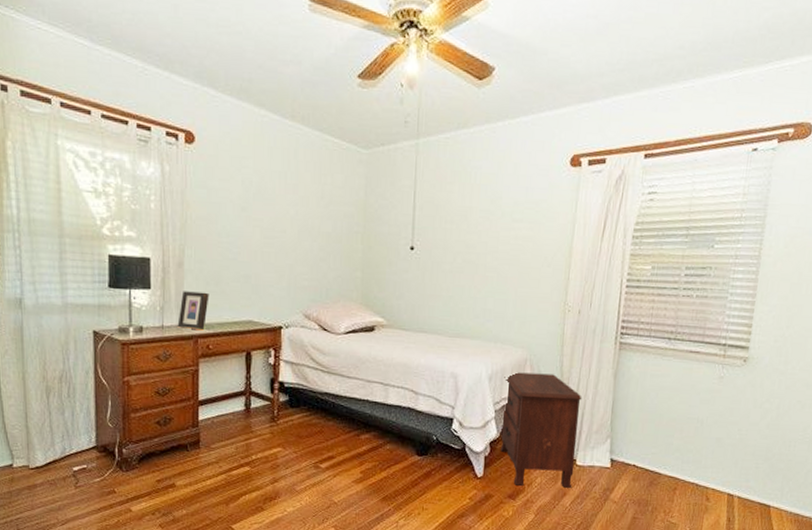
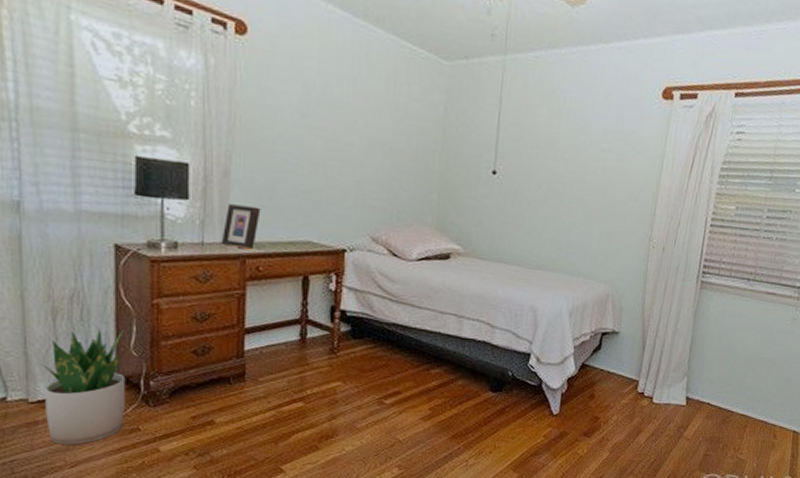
planter: none [38,404,104,505] -> present [40,329,126,445]
nightstand: present [500,372,582,488] -> none [577,308,662,426]

